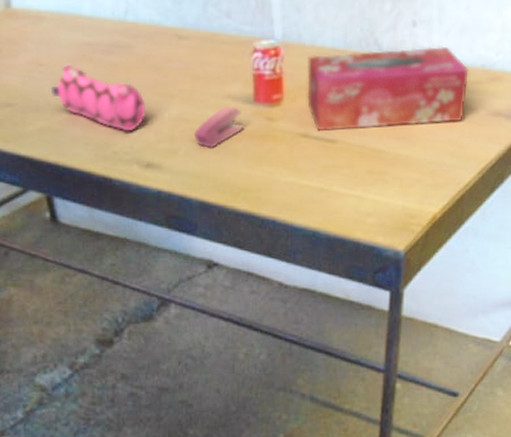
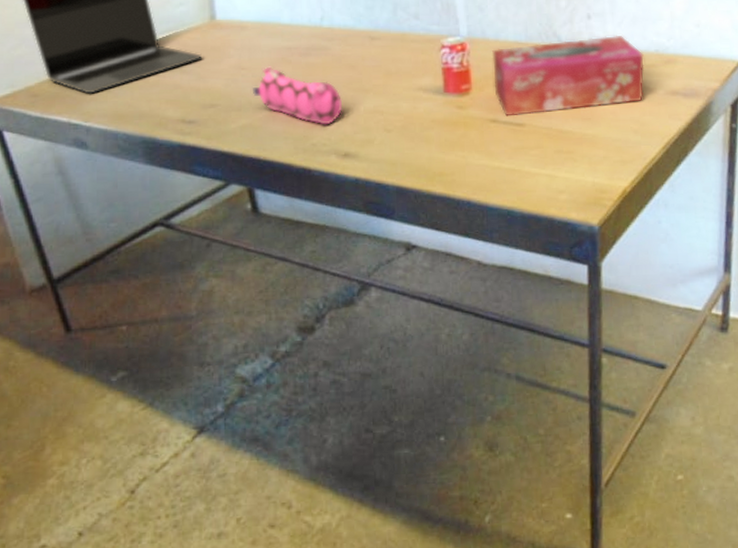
stapler: present [193,105,244,148] -> none [388,97,436,137]

